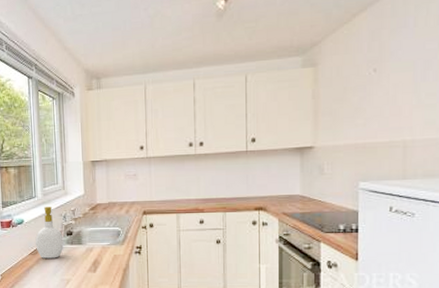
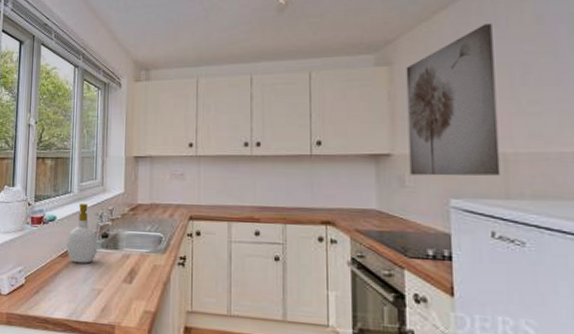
wall art: none [328,24,402,164] -> present [406,23,501,176]

